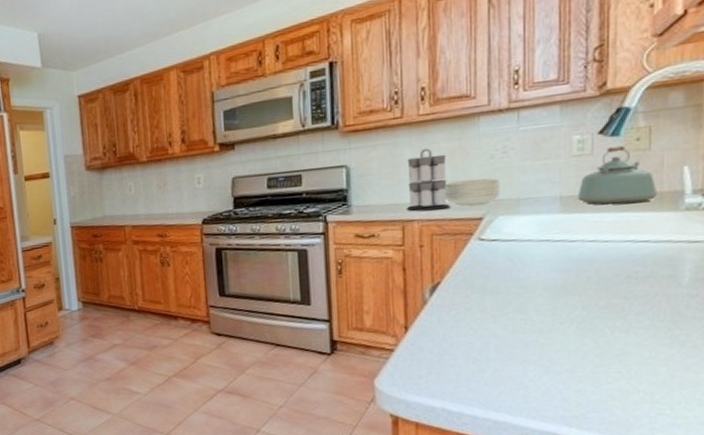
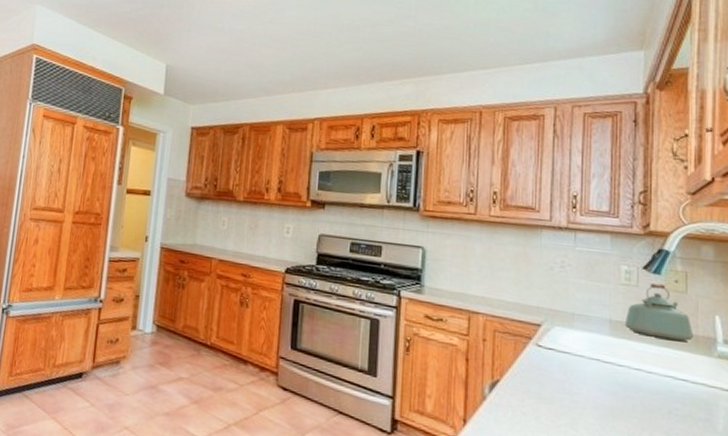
spice rack: present [407,148,450,212] -> none [474,247,512,309]
bowl: present [444,178,500,206] -> none [508,282,558,312]

